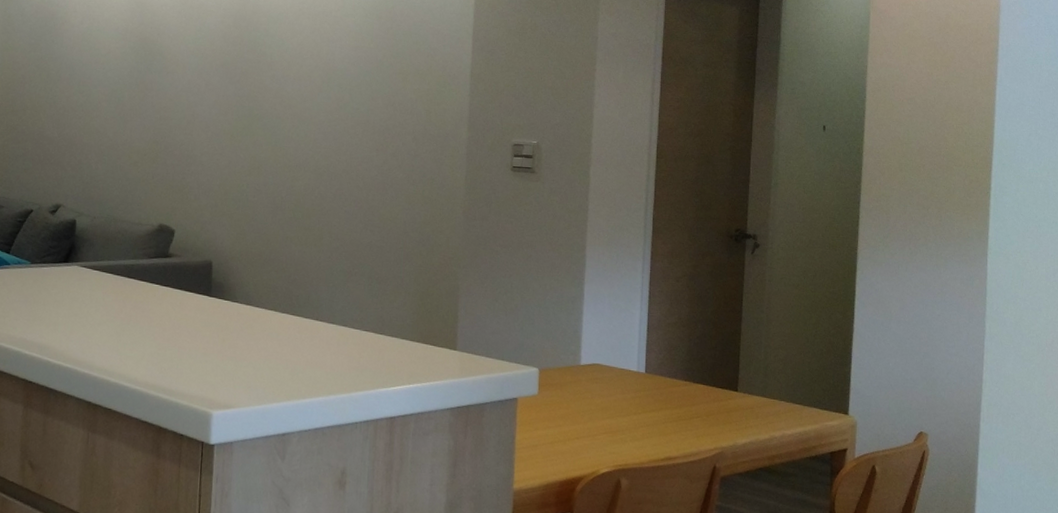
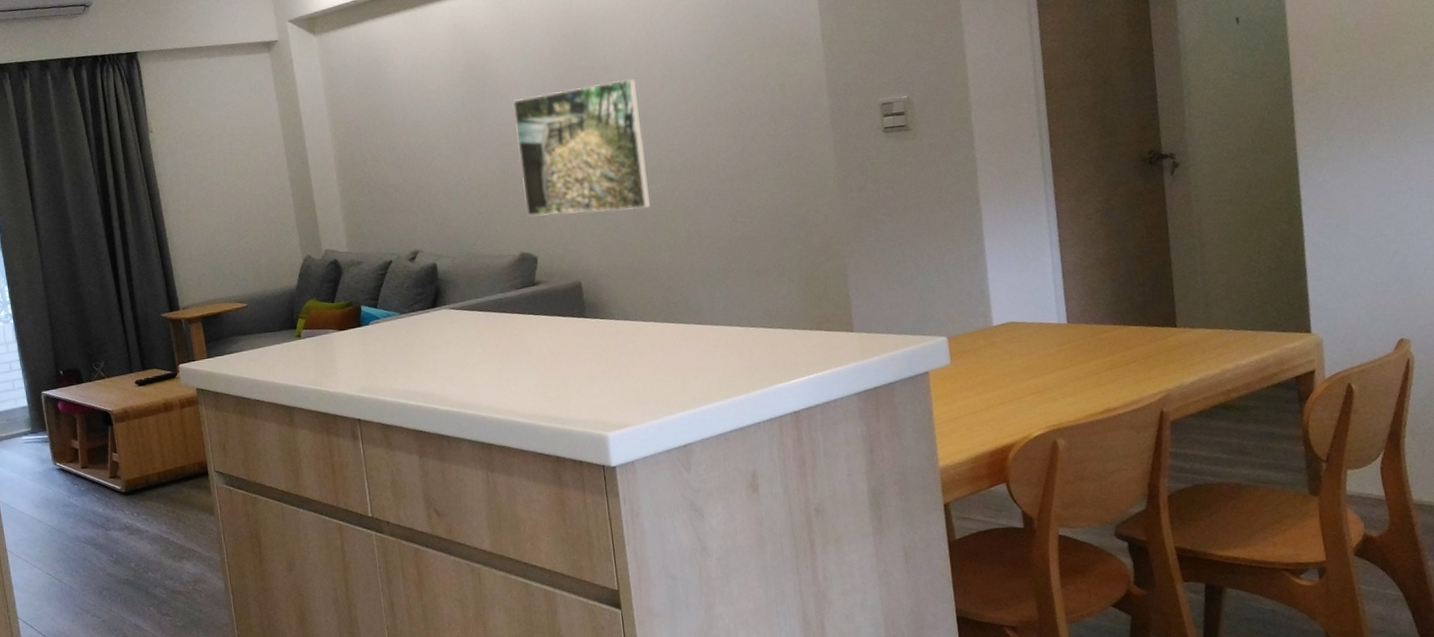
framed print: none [172,77,296,202] -> present [513,78,651,216]

